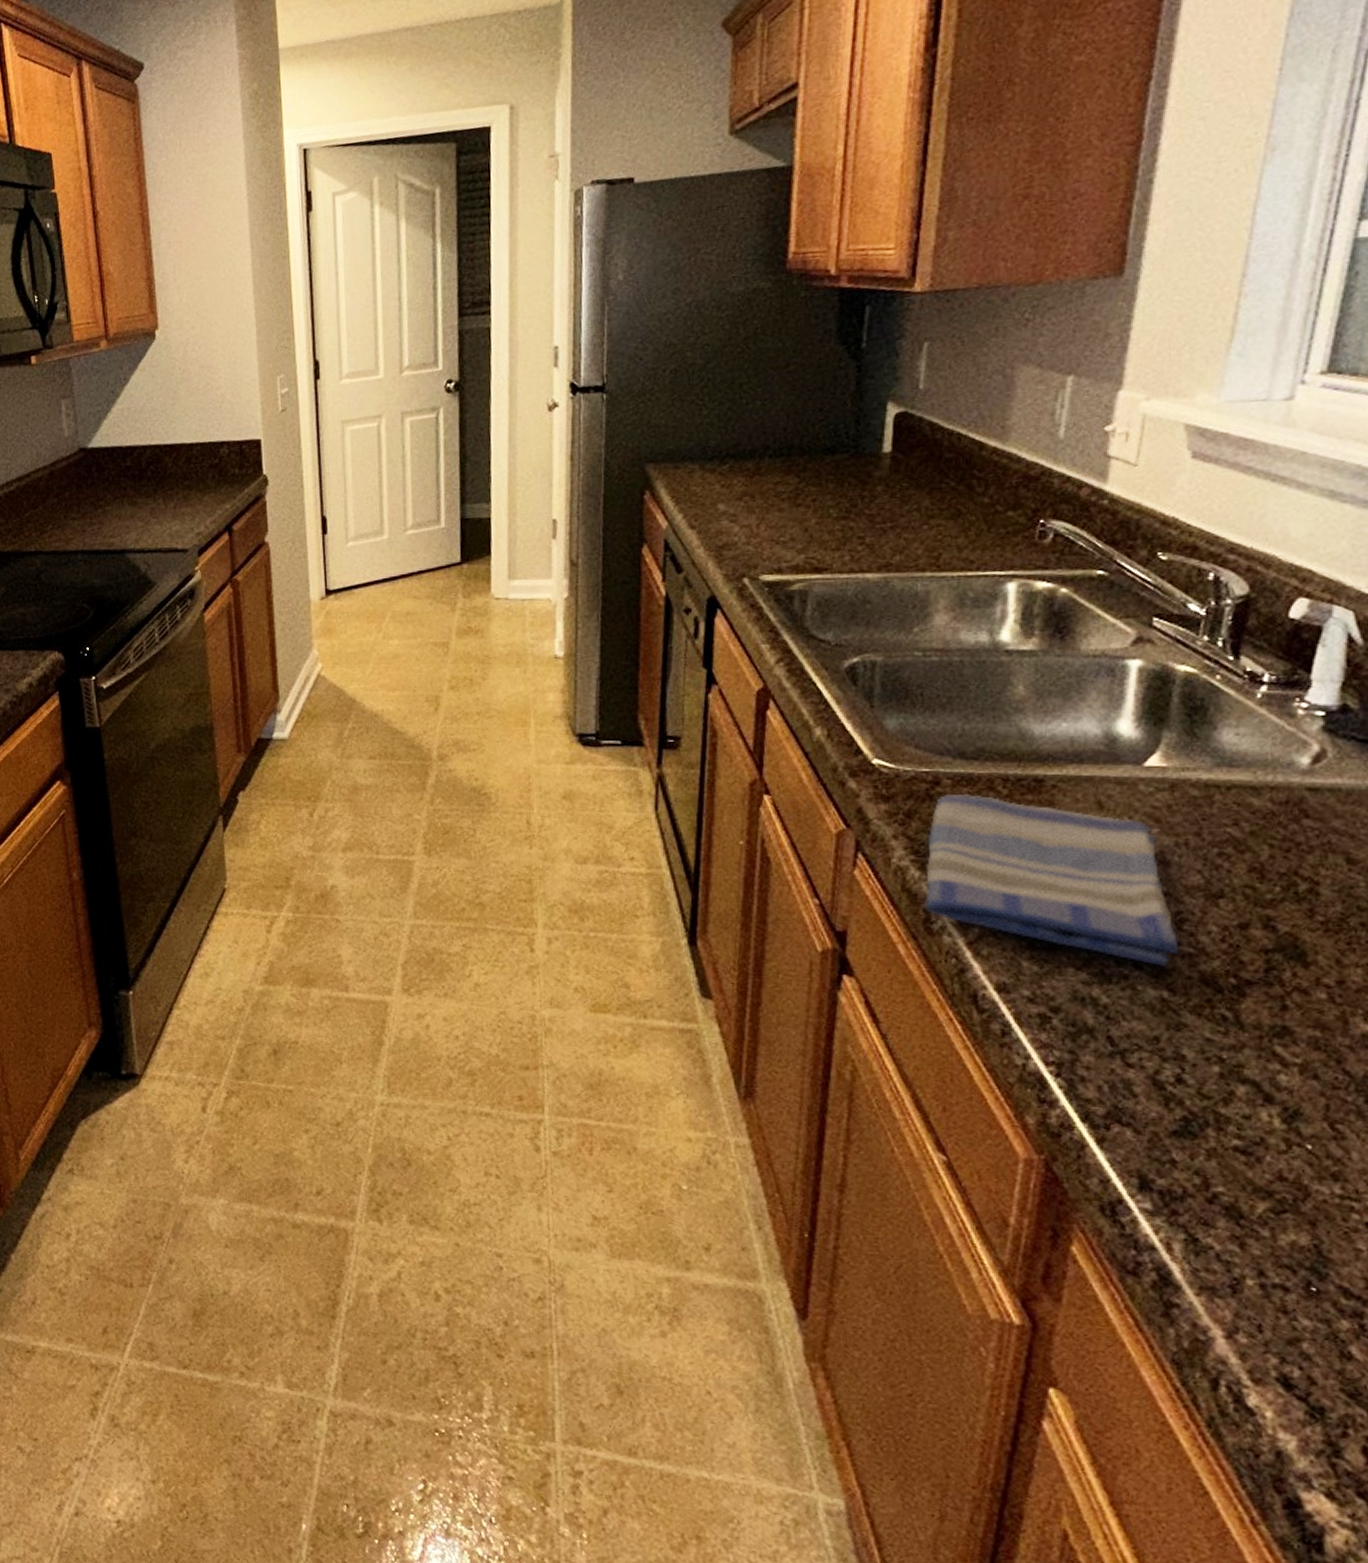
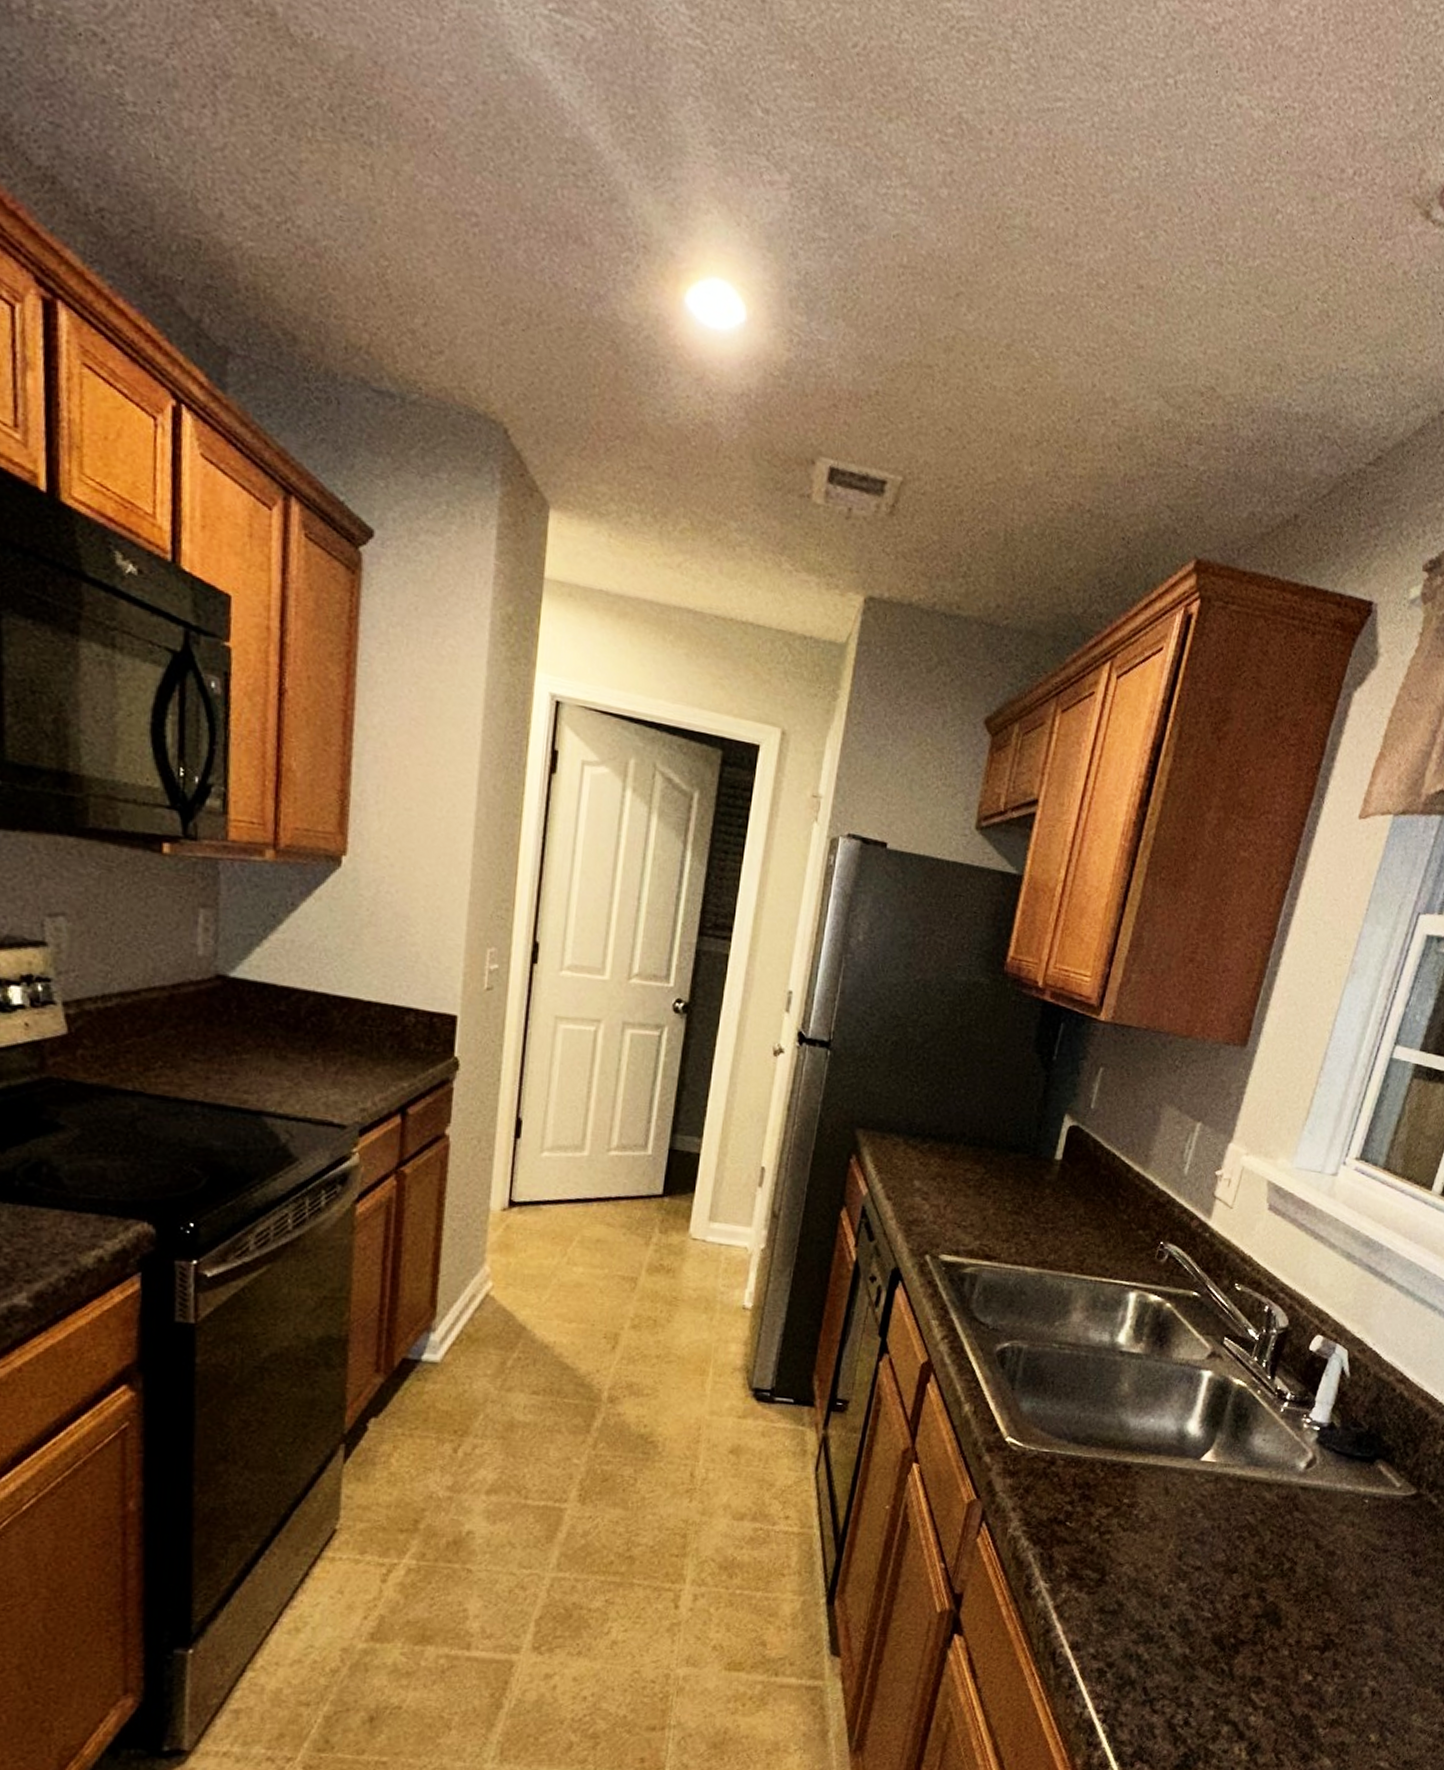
dish towel: present [924,794,1179,966] -> none [1027,1474,1203,1628]

